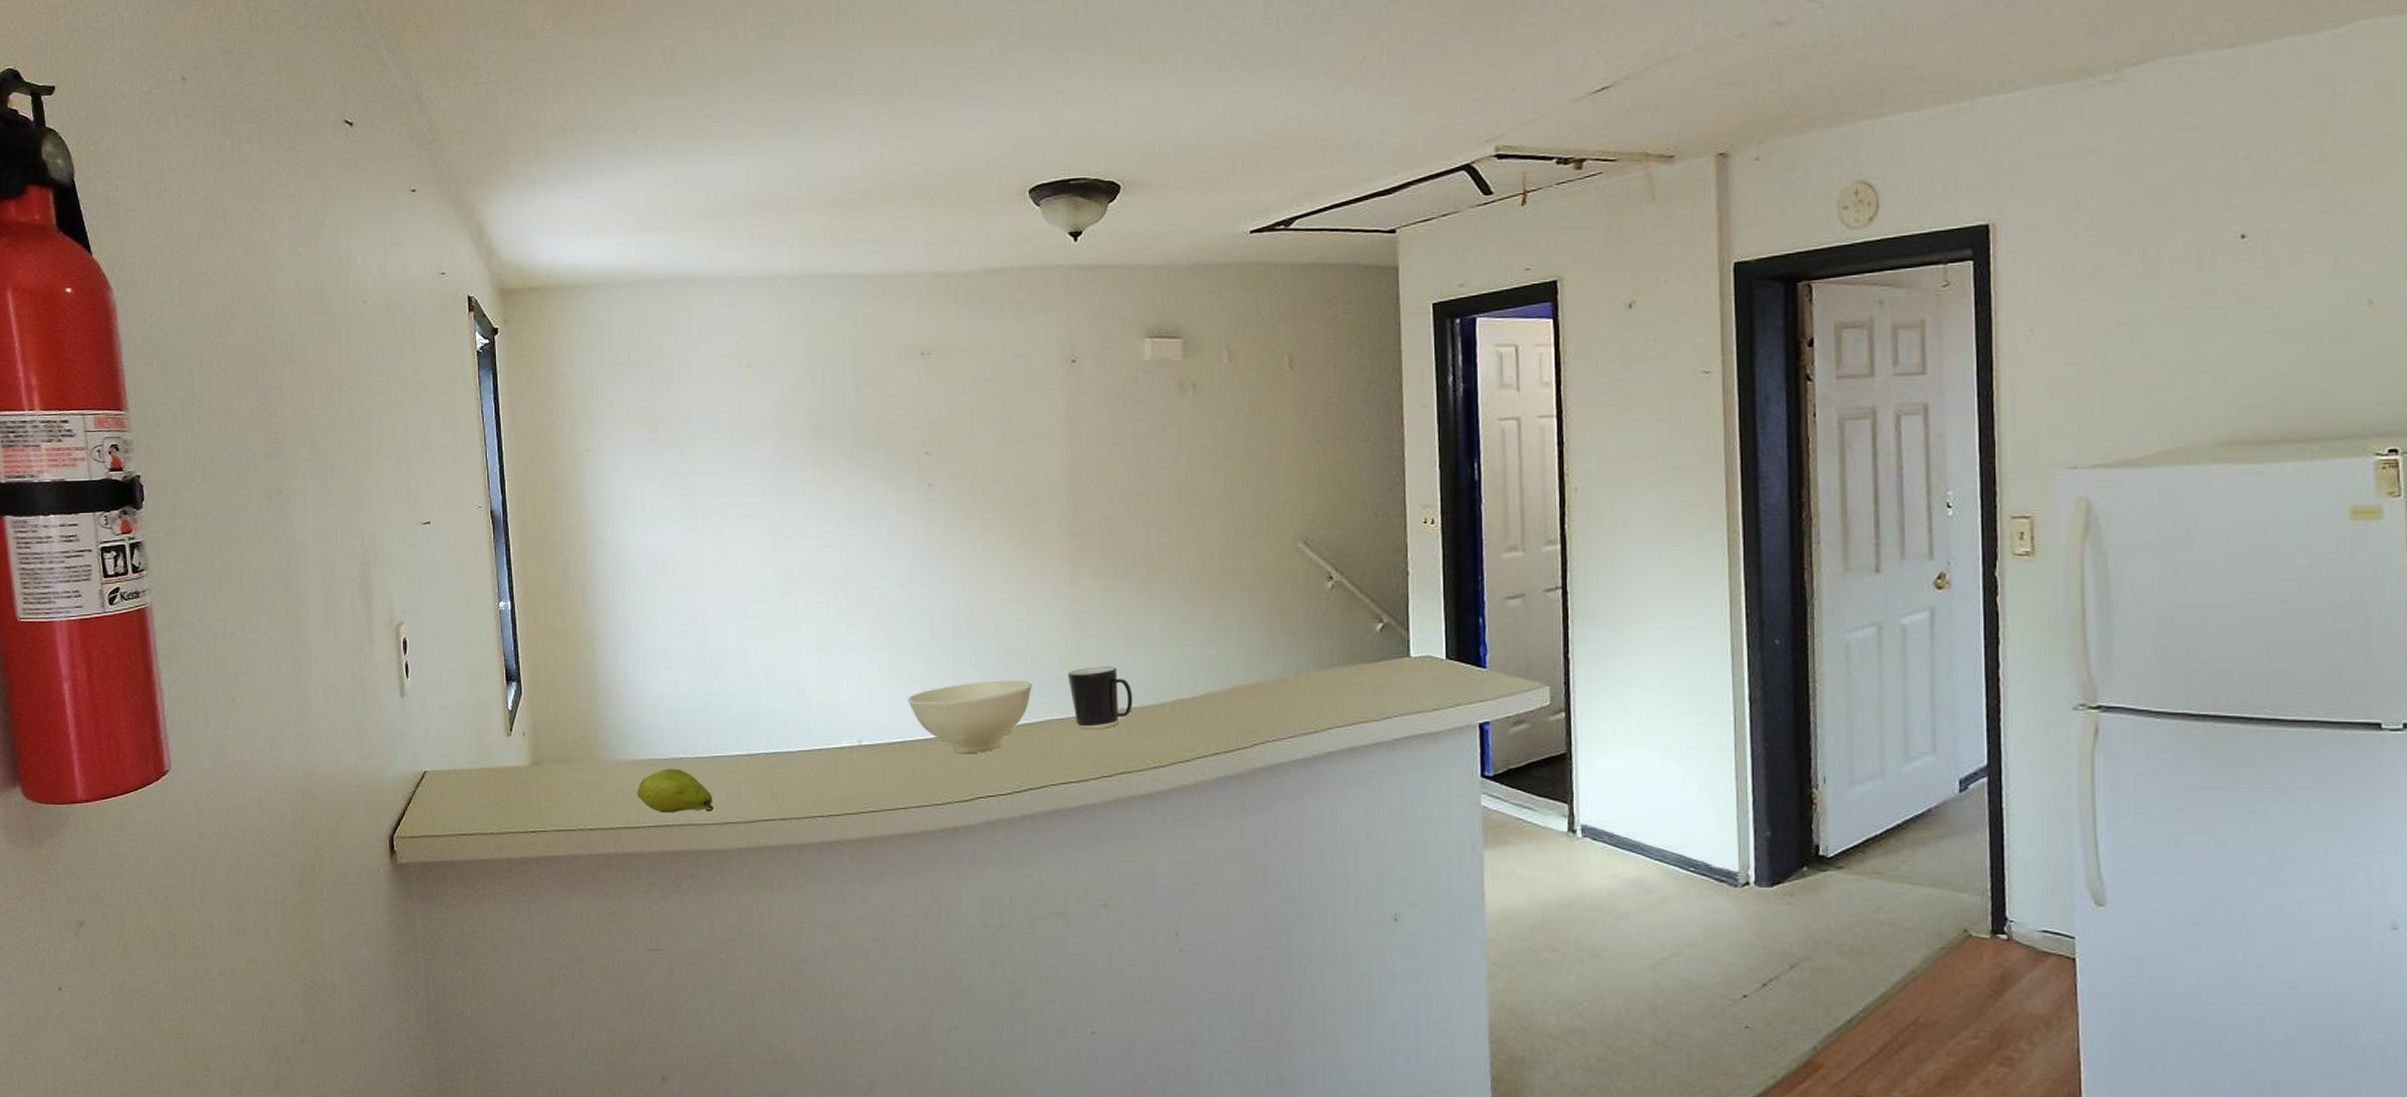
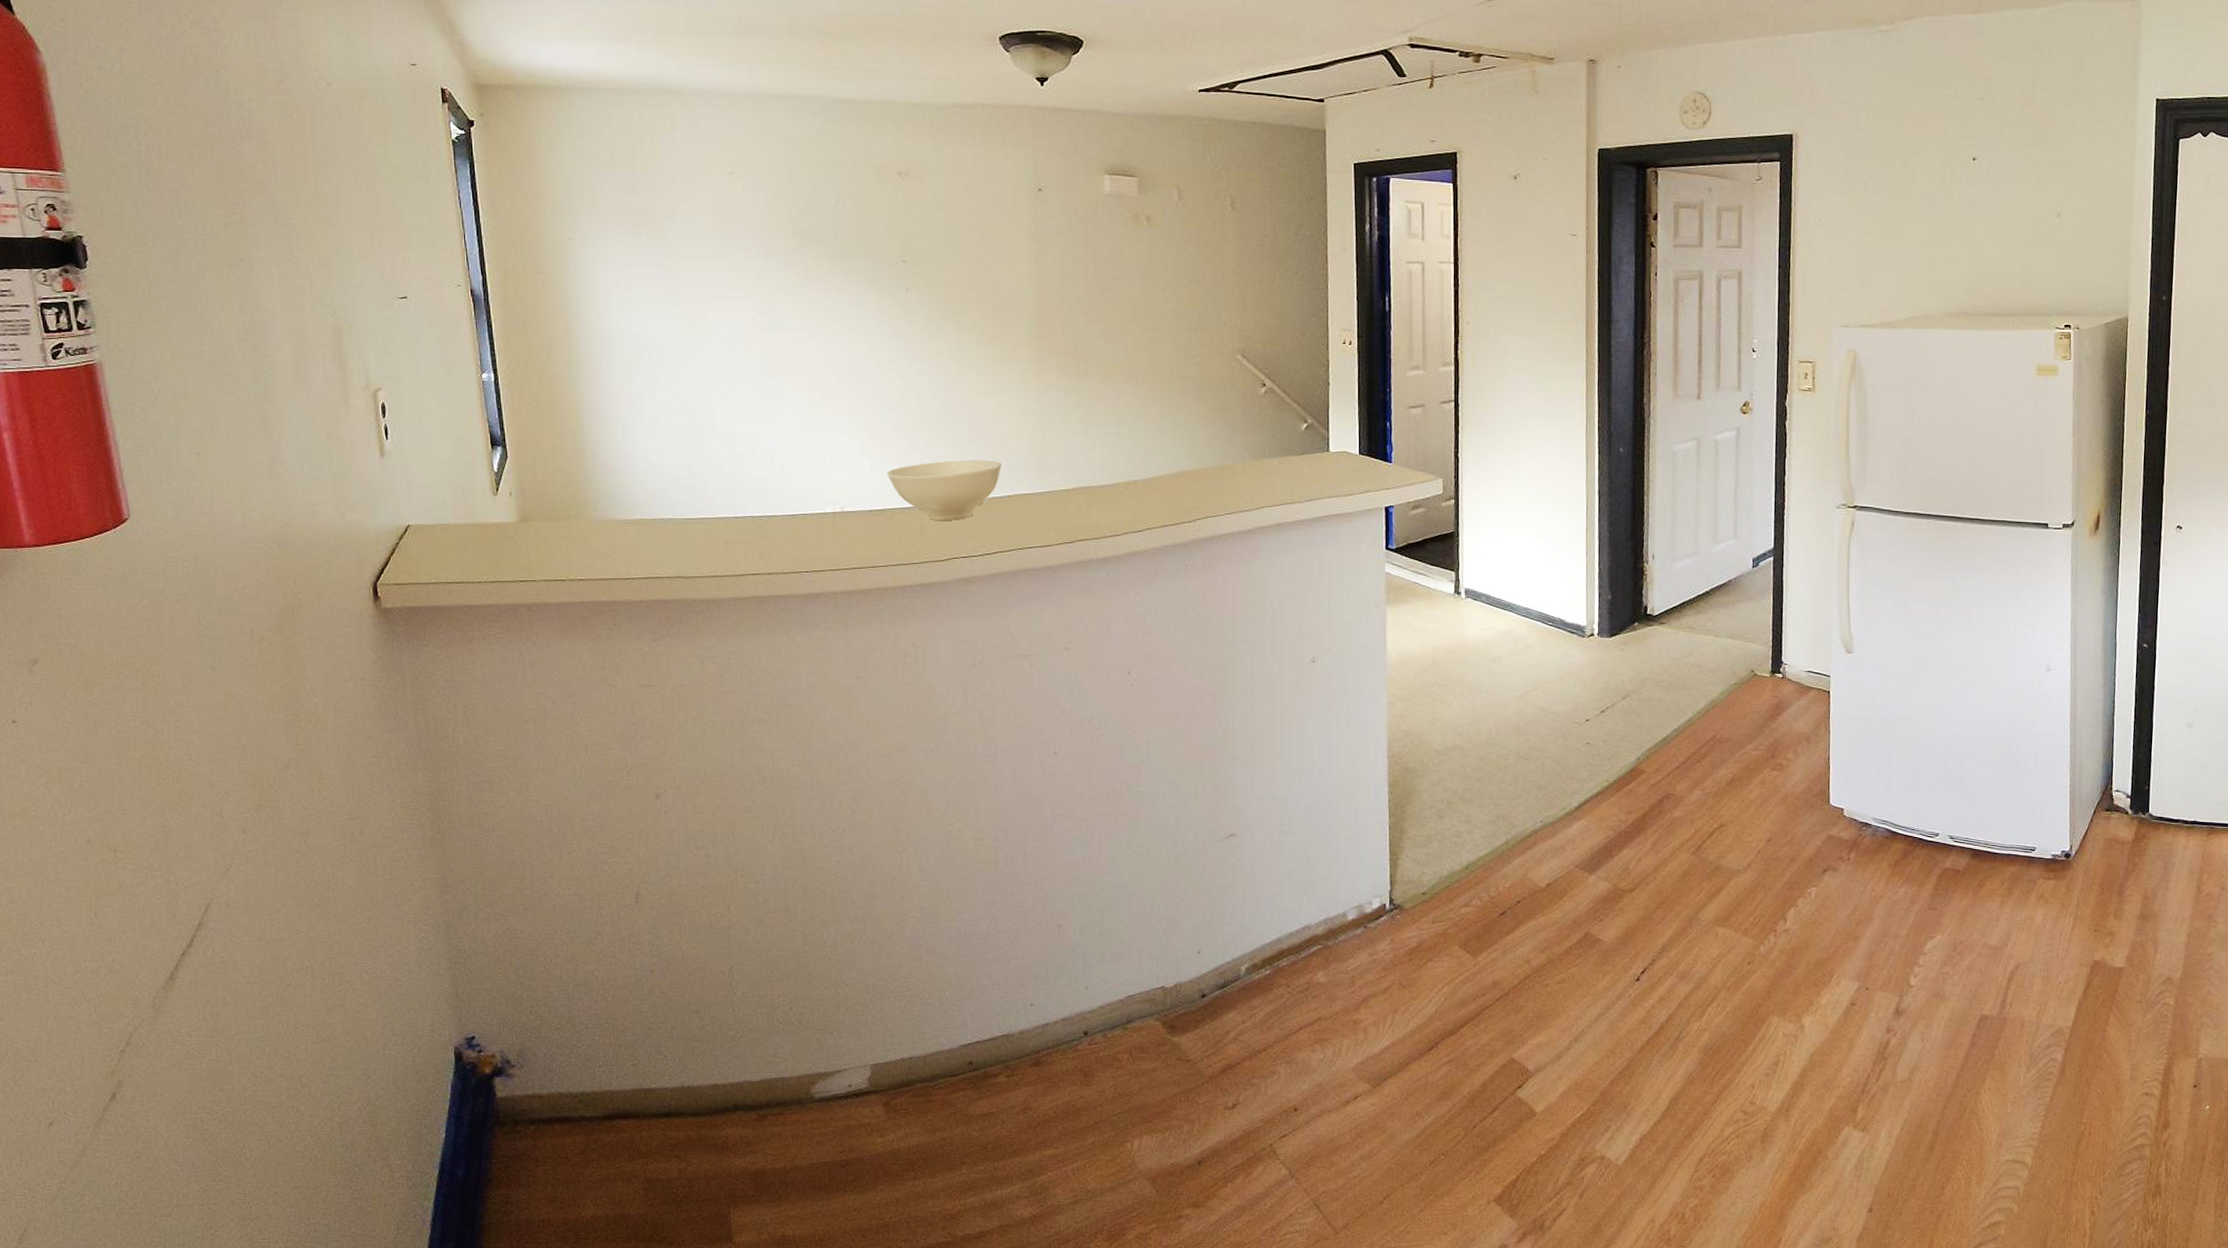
fruit: present [637,768,713,814] -> none [626,527,702,567]
mug: present [1067,666,1133,730] -> none [1033,451,1092,504]

